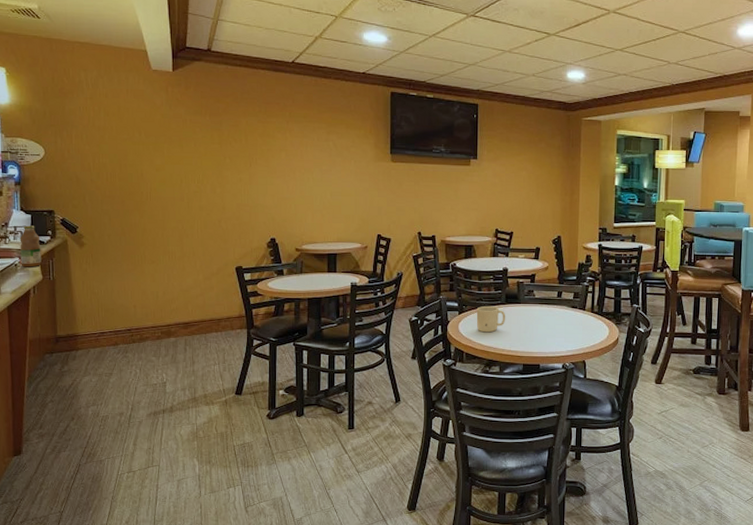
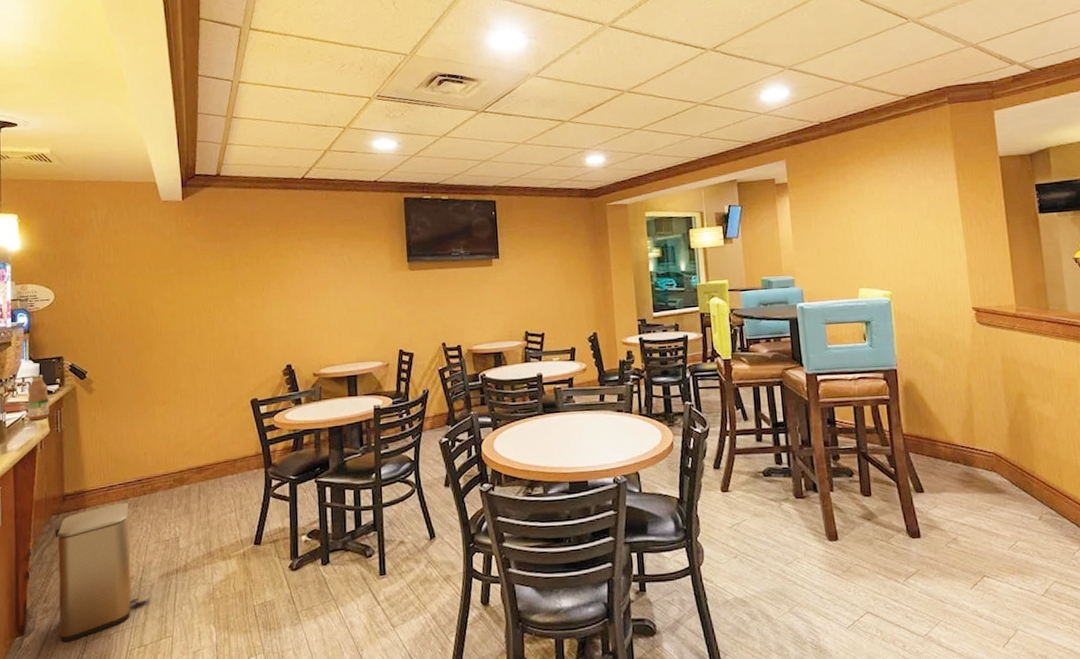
pedal bin: none [49,348,139,464] -> present [55,502,150,643]
mug: present [476,305,506,333] -> none [512,417,546,449]

